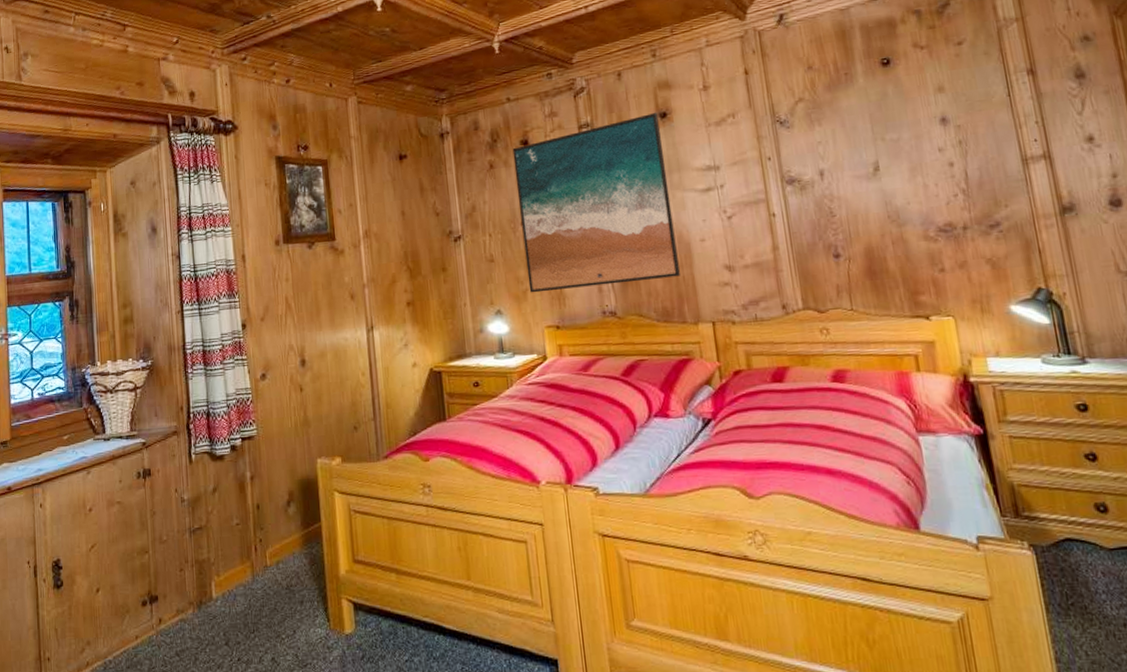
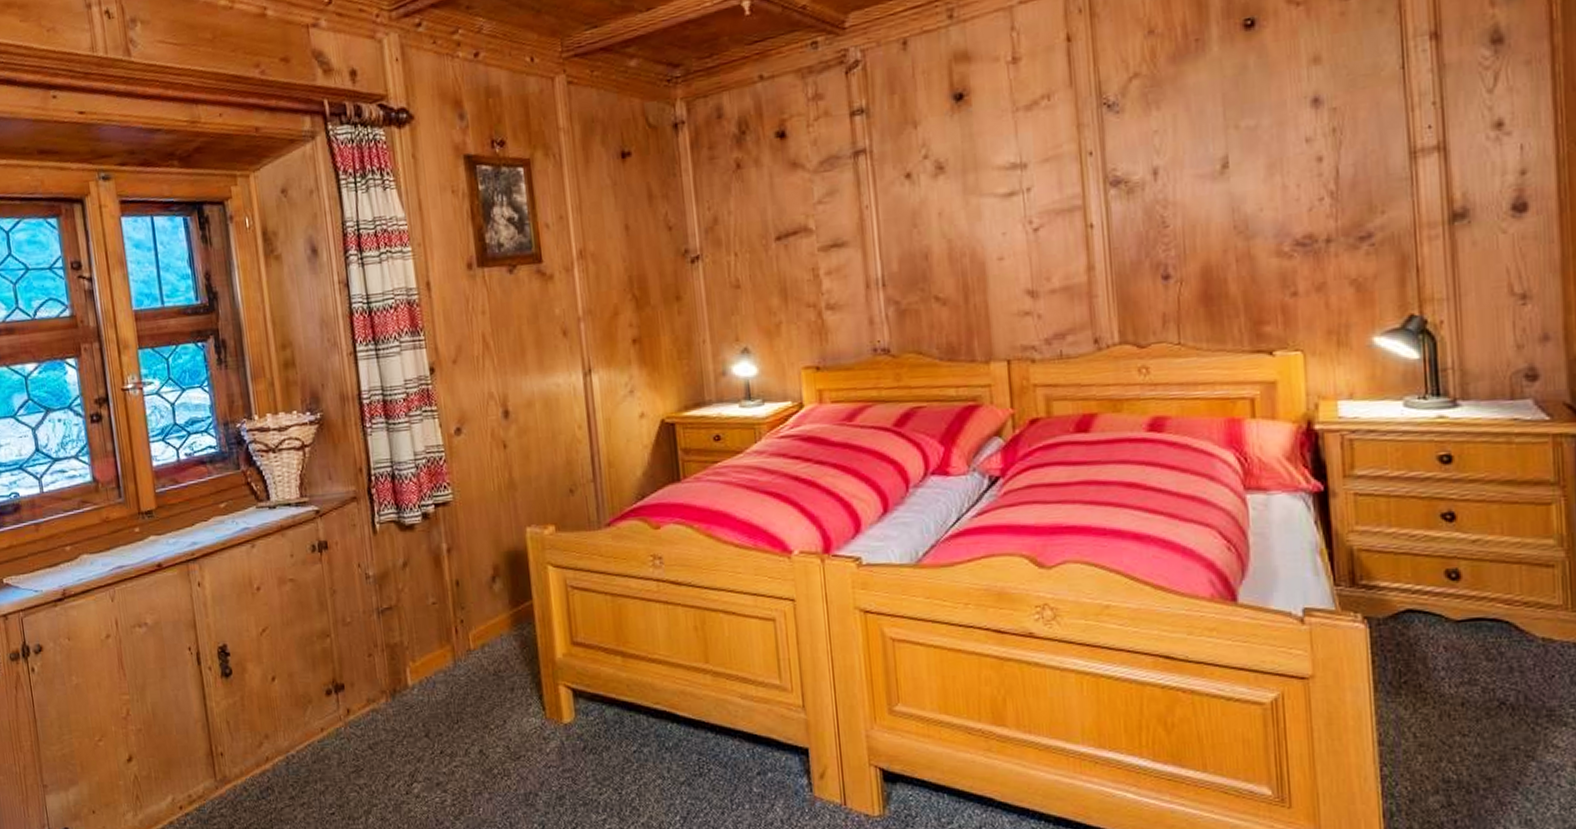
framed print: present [512,113,680,293] -> none [765,94,971,327]

